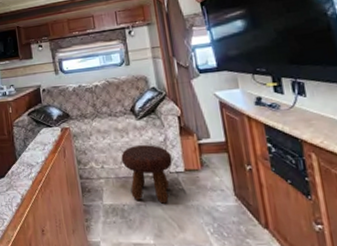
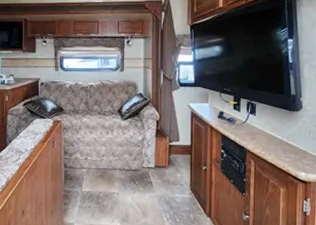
footstool: present [121,145,173,204] -> none [103,142,146,193]

